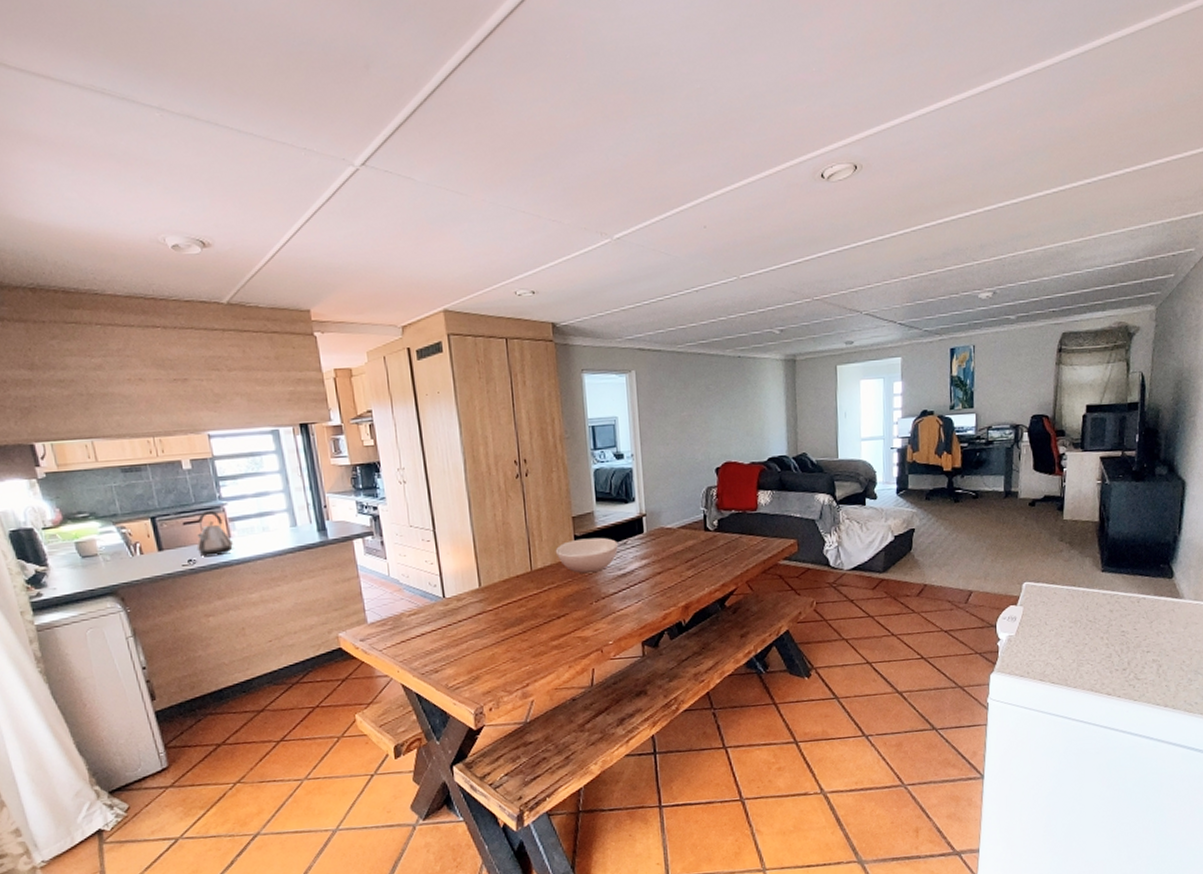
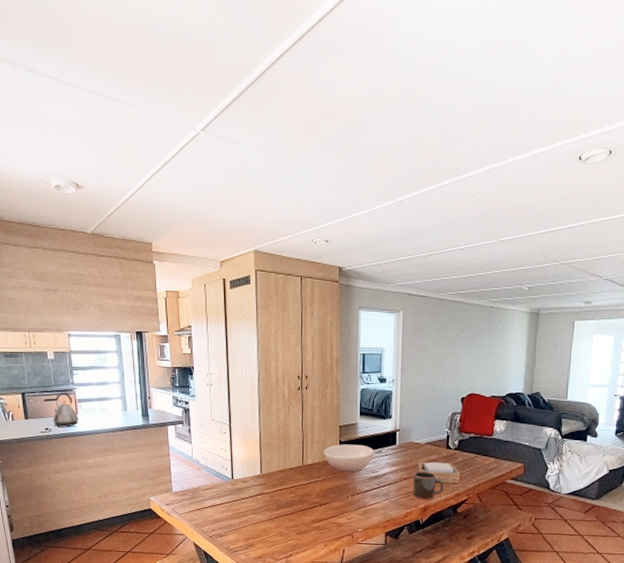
mug: none [668,561,706,596] -> present [412,471,444,499]
napkin holder: none [672,547,725,574] -> present [417,461,461,484]

